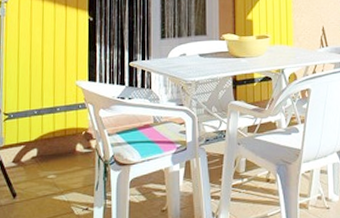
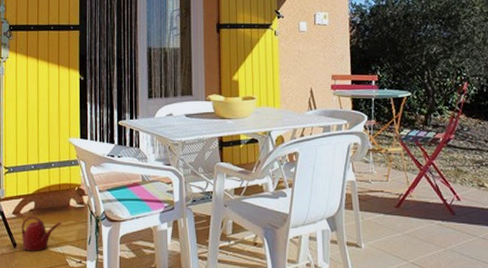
watering can: none [22,164,67,202] -> present [21,216,61,252]

